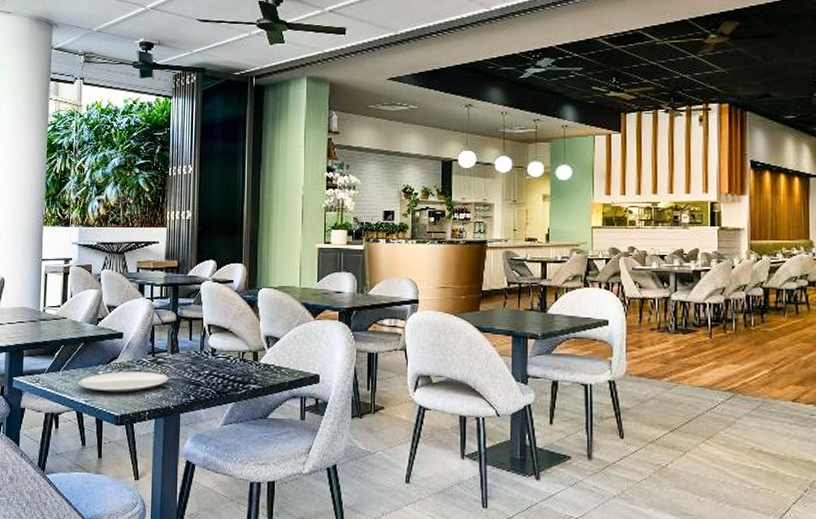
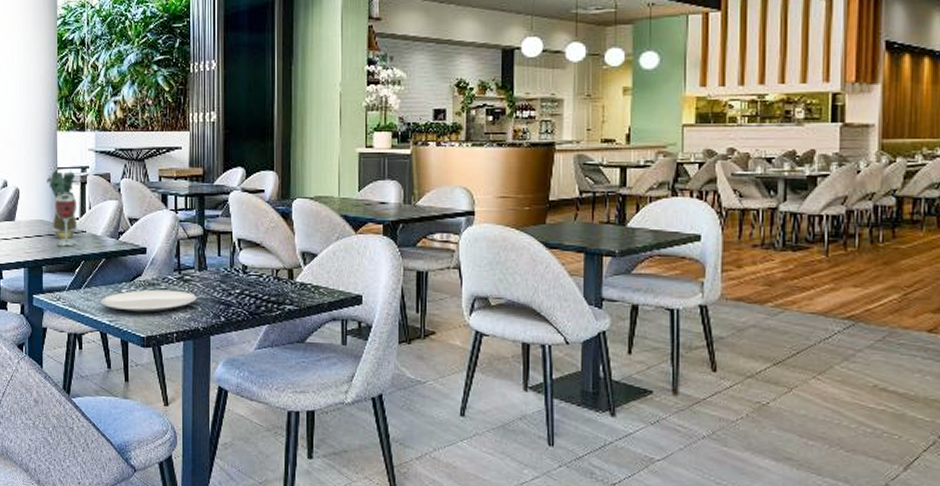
vase: none [31,259,59,325] -> present [47,167,78,239]
wineglass: none [37,281,60,332] -> present [54,191,77,247]

